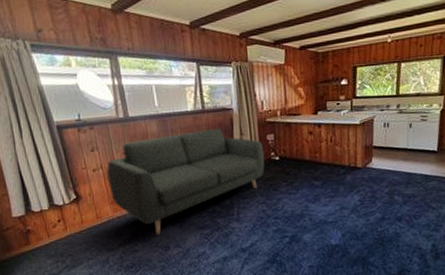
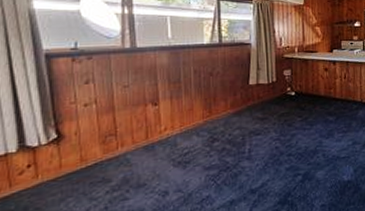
sofa: present [107,128,265,235] -> none [102,62,281,178]

